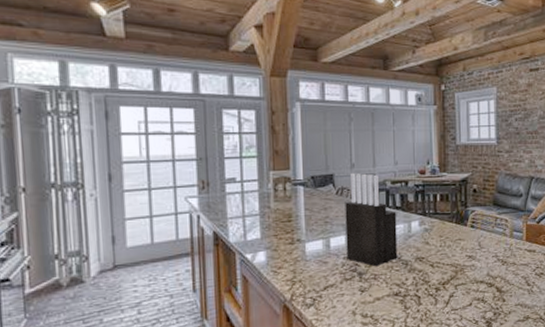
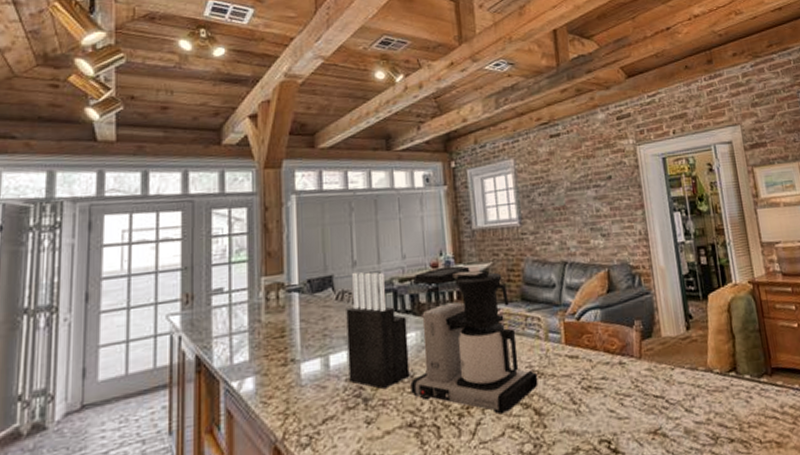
coffee maker: none [398,174,502,290] -> present [410,266,539,414]

